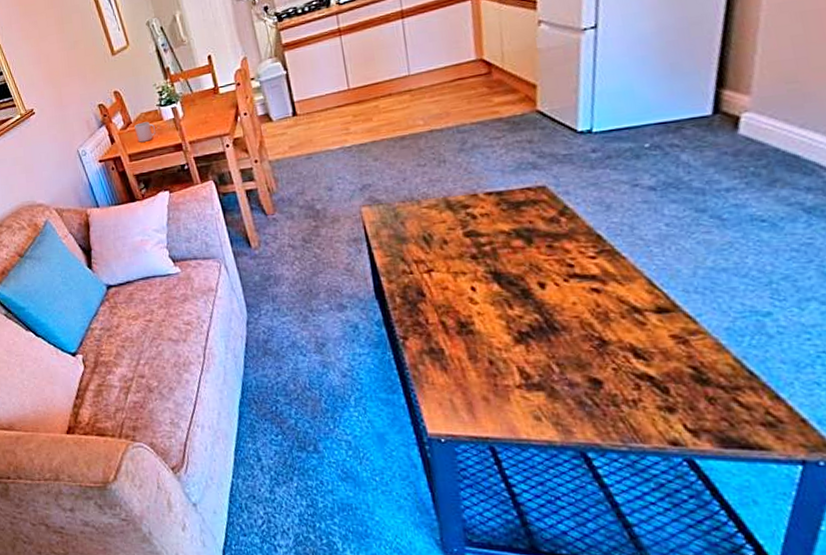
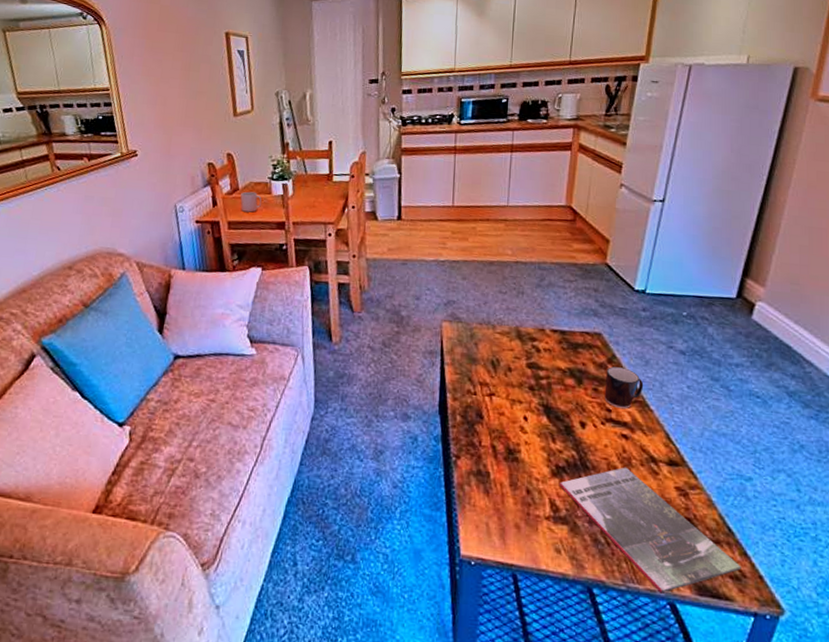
magazine: none [525,322,775,450] -> present [559,467,741,593]
mug: none [559,217,610,262] -> present [604,366,644,410]

